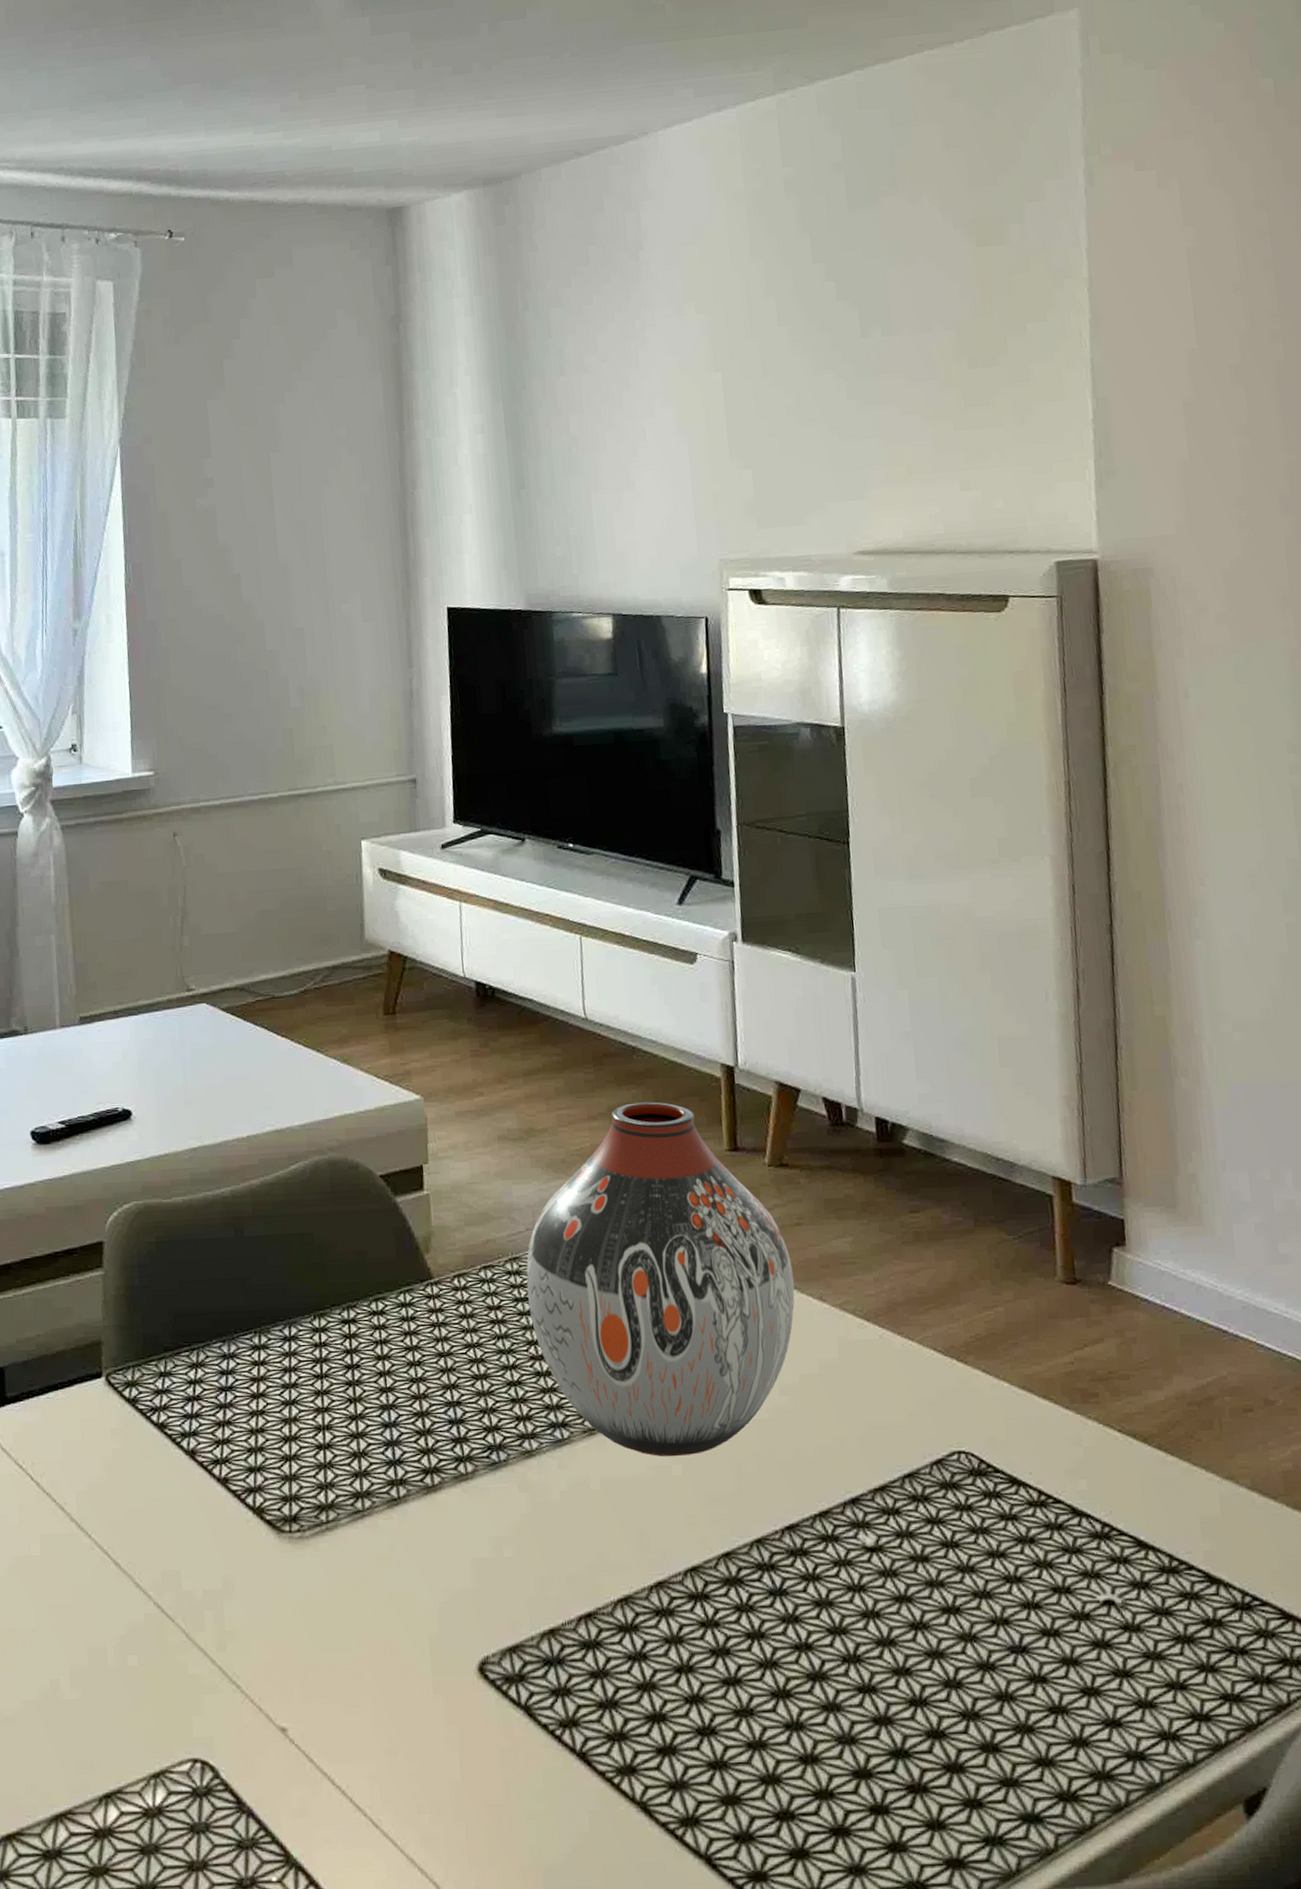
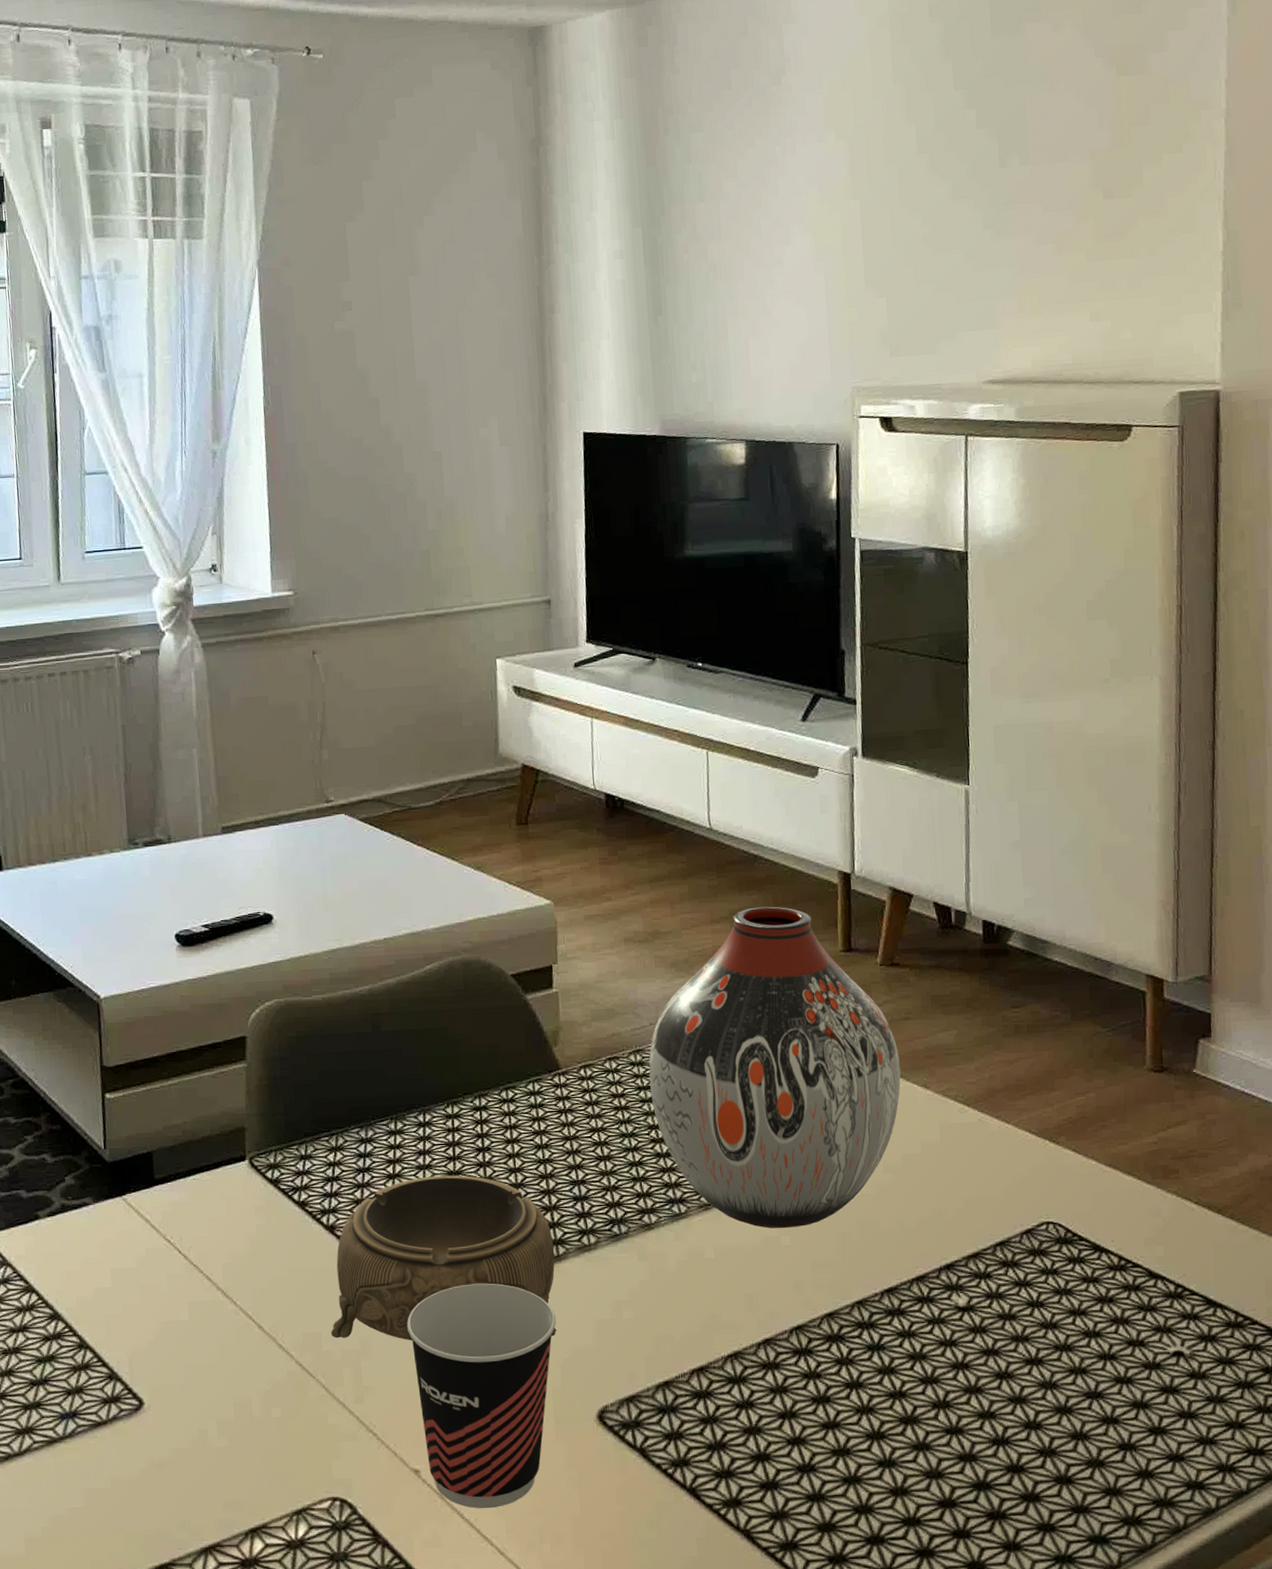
decorative bowl: none [192,1395,433,1581] -> present [331,1175,557,1341]
cup: none [272,1515,432,1774] -> present [407,1283,556,1509]

